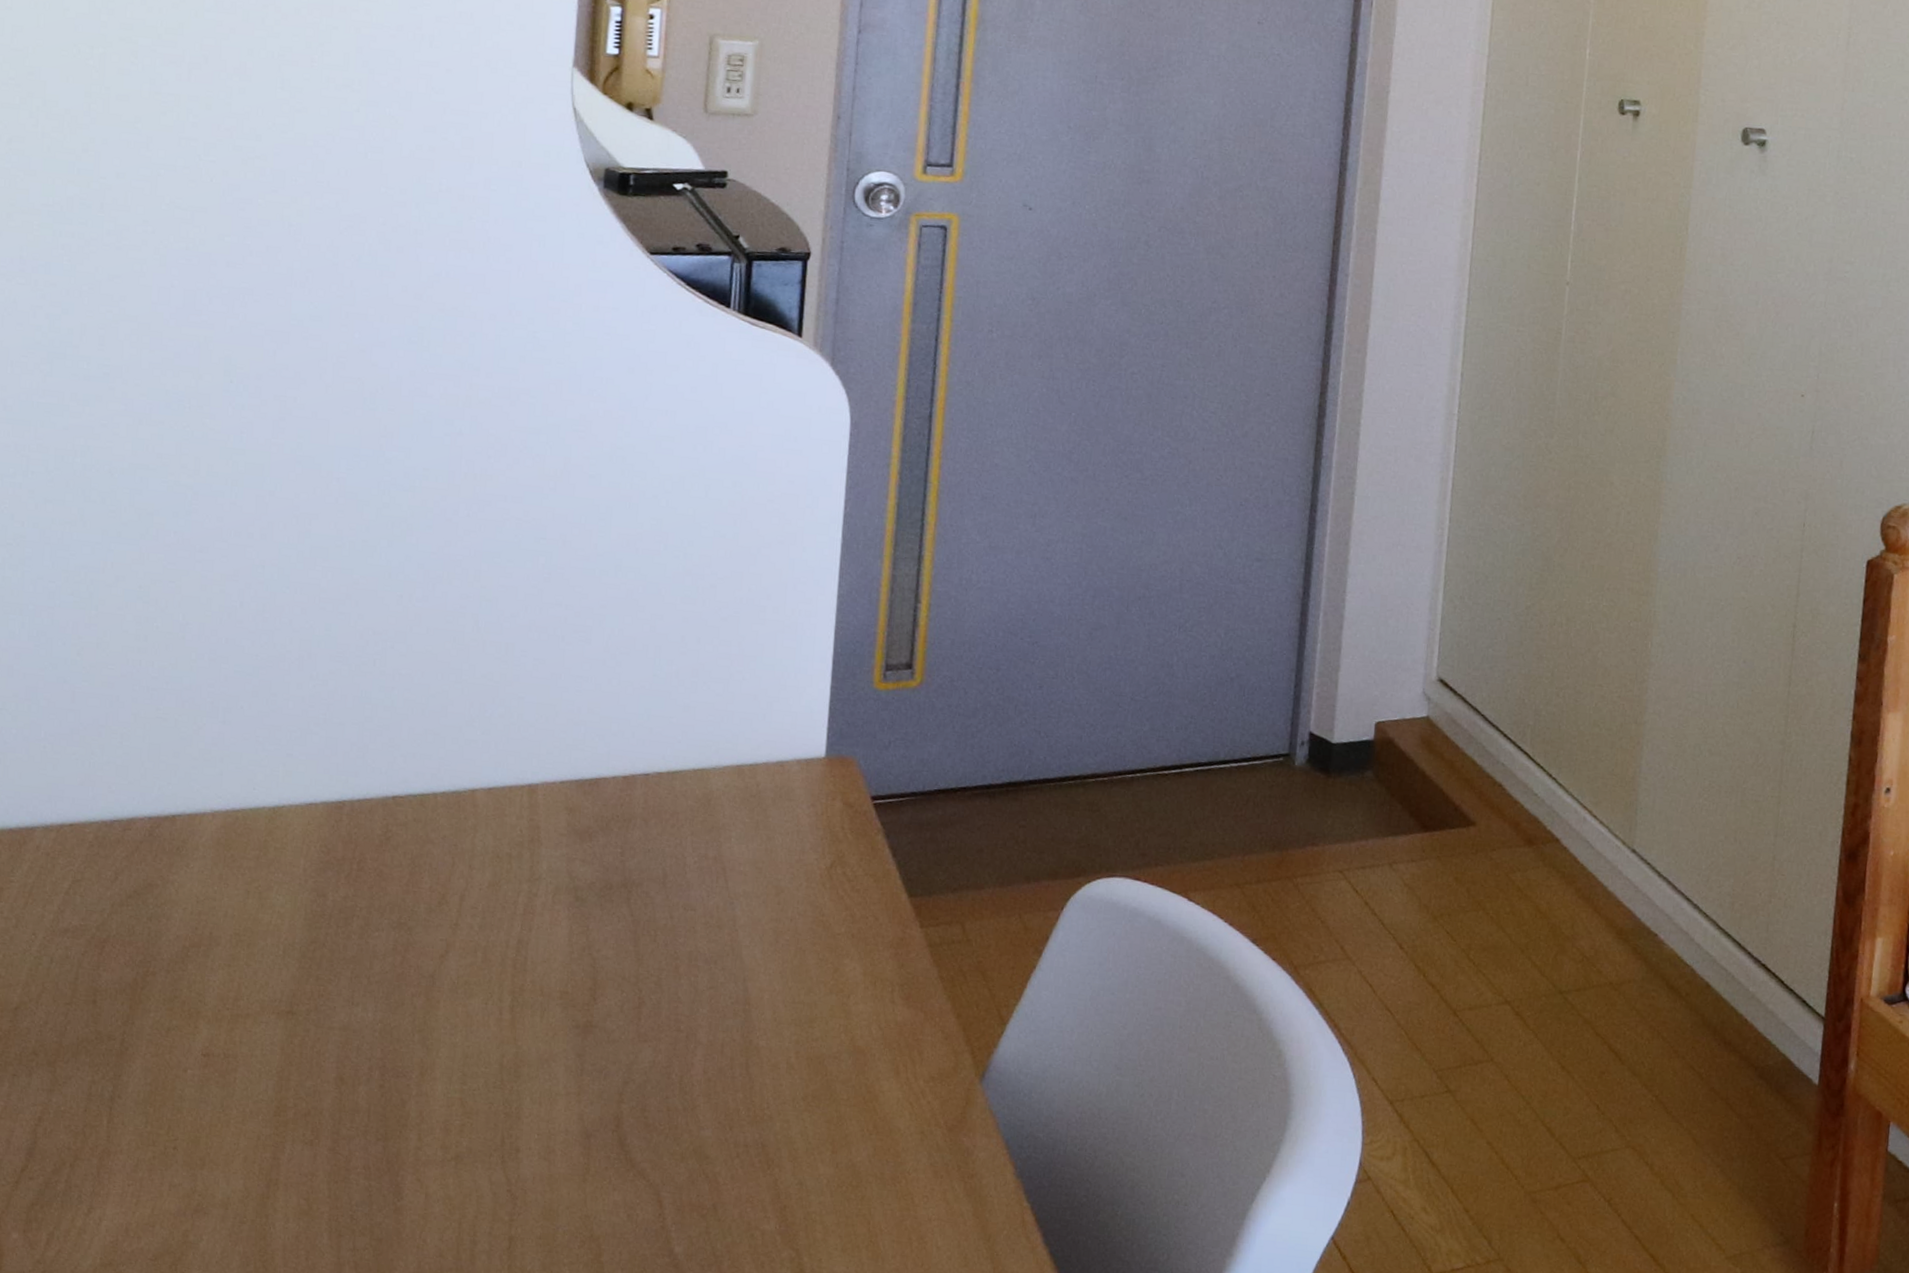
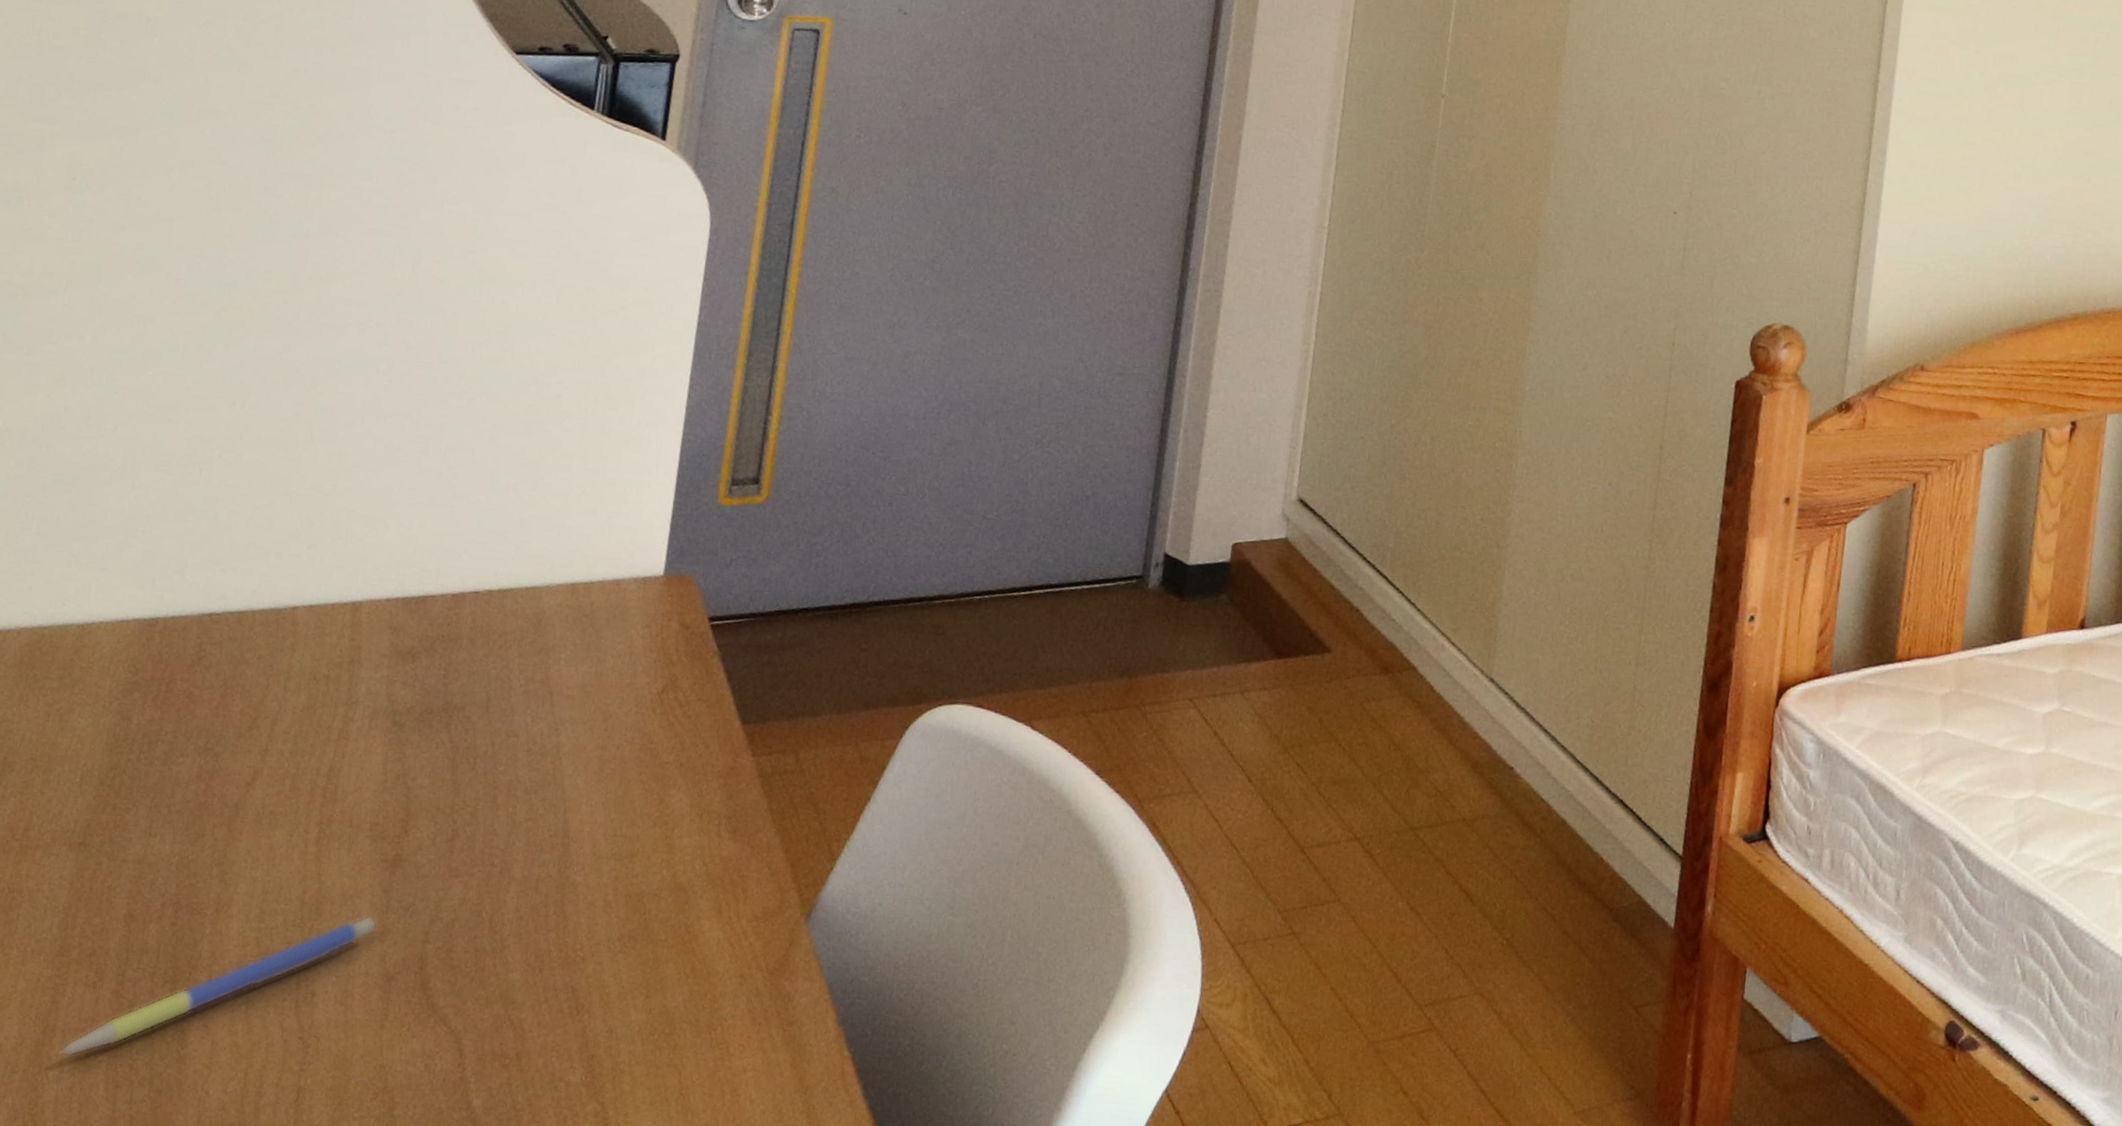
pen: none [284,1078,573,1209] -> present [59,916,377,1057]

